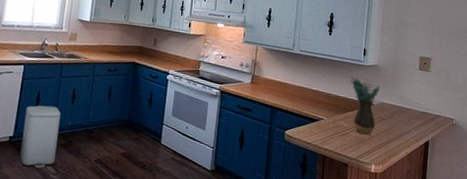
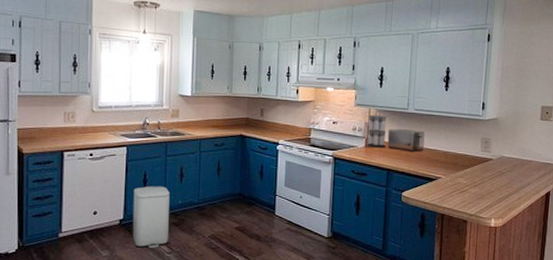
spice rack: none [253,49,273,86] -> present [367,111,386,149]
toaster: none [272,67,309,93] -> present [387,128,425,153]
vase: present [350,76,380,135] -> none [469,132,500,190]

